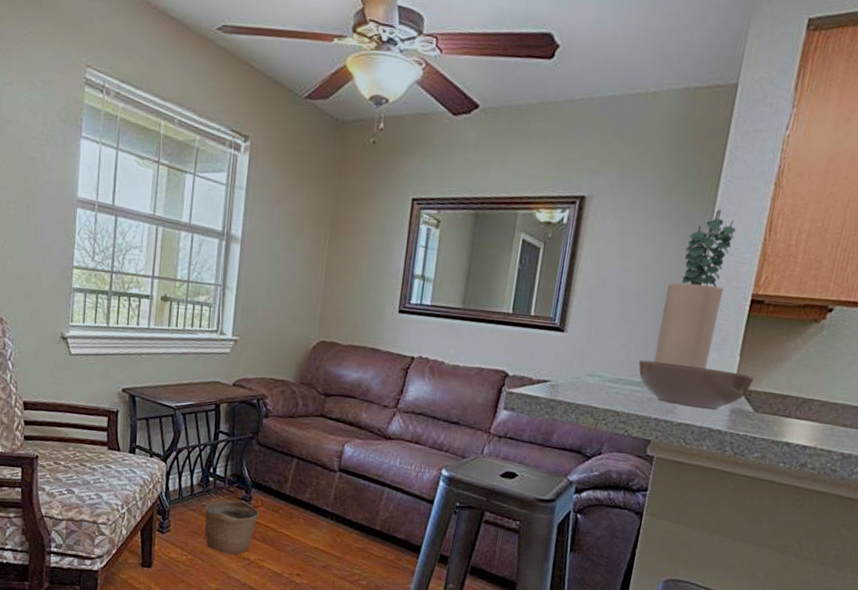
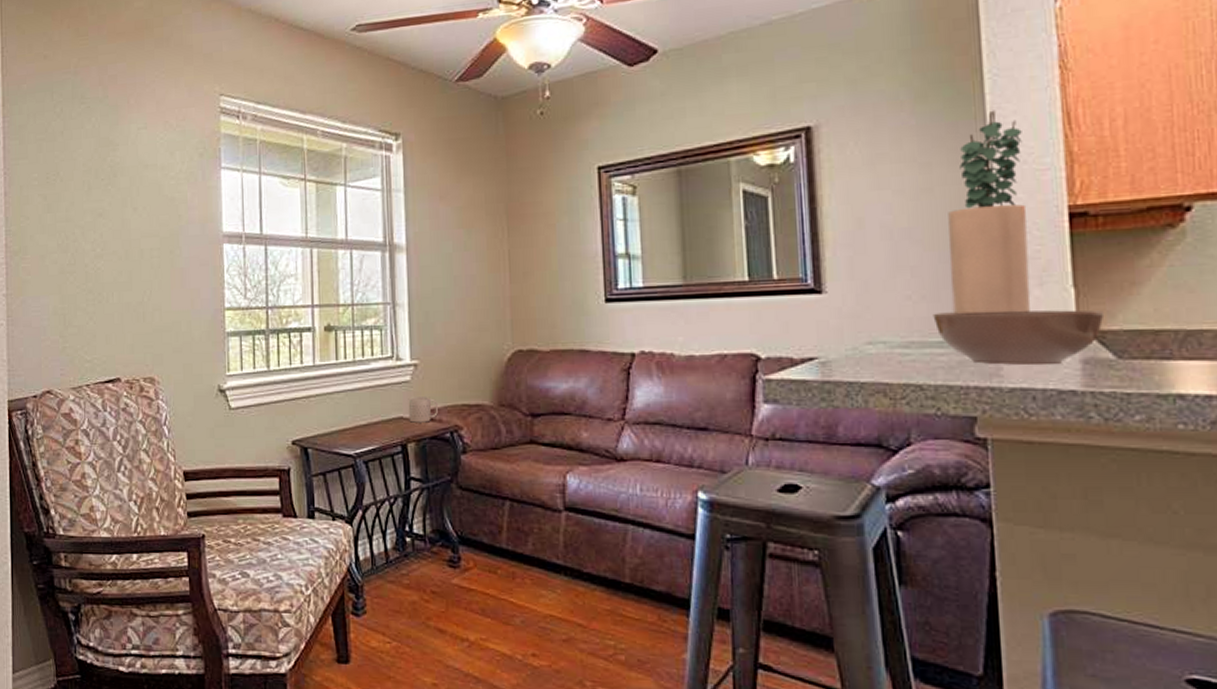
basket: present [204,499,259,555] -> none [405,562,473,636]
mug: none [224,366,250,389] -> present [408,397,438,423]

